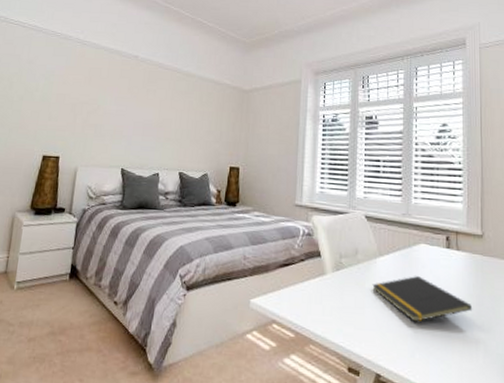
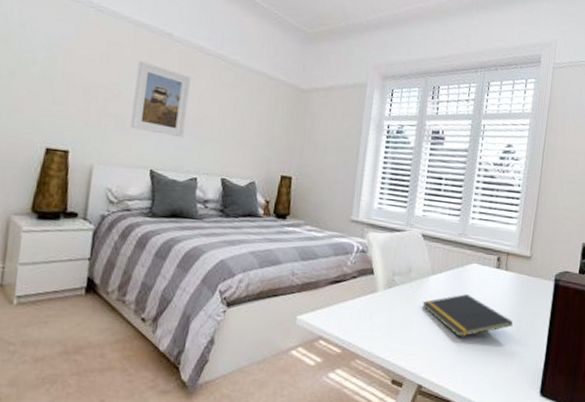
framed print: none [106,80,153,139] -> present [130,61,191,137]

